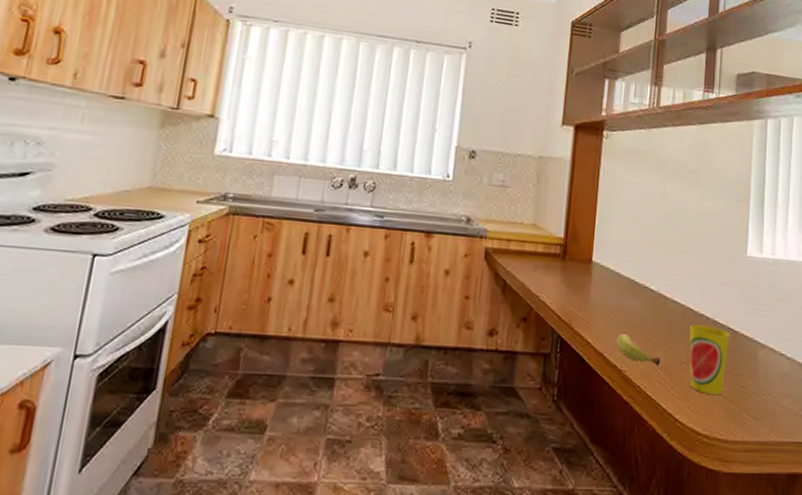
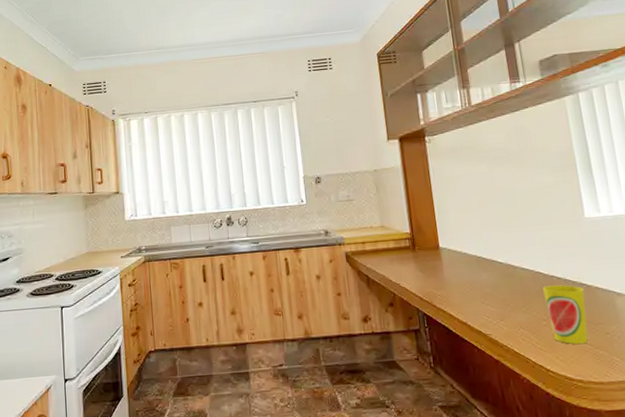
fruit: present [616,333,661,366] -> none [476,302,522,326]

